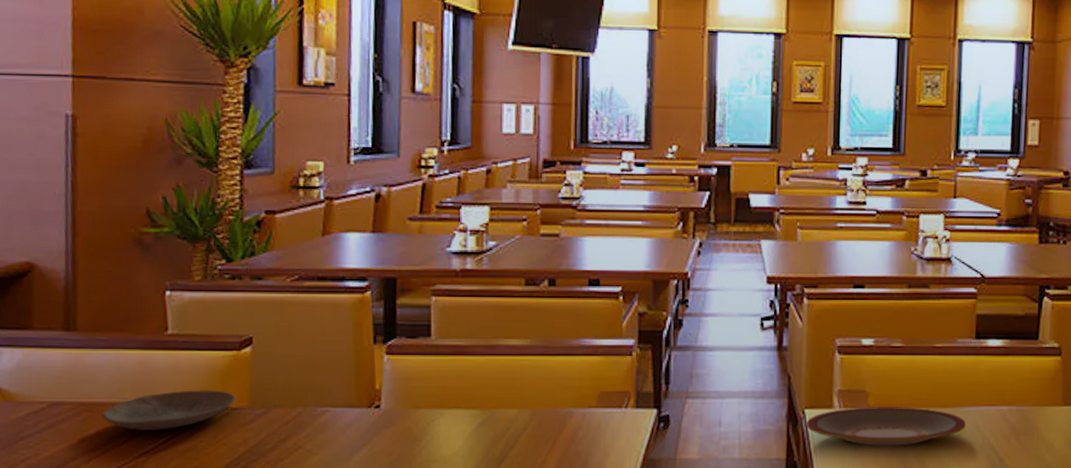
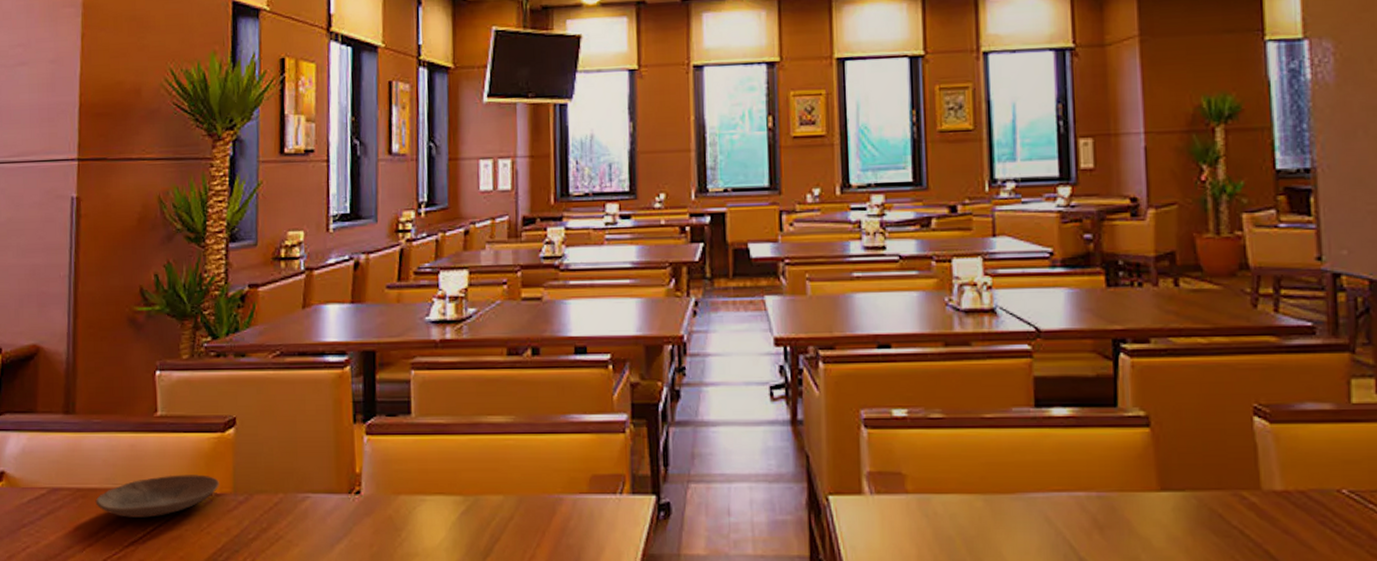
plate: present [806,406,966,446] -> none [831,491,1032,542]

